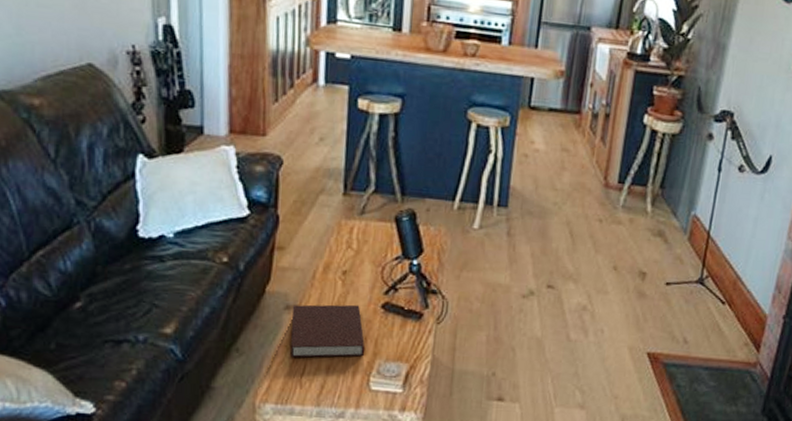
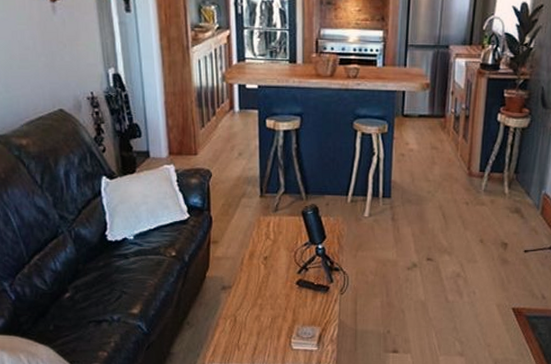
notebook: present [290,304,366,358] -> none [227,283,286,327]

